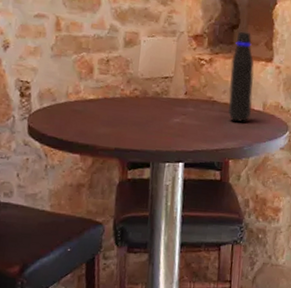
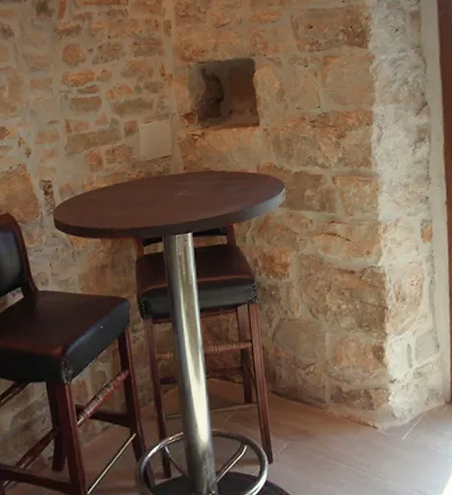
water bottle: present [228,31,255,122] -> none [220,102,248,187]

